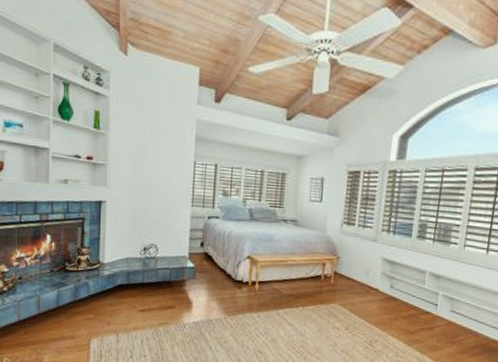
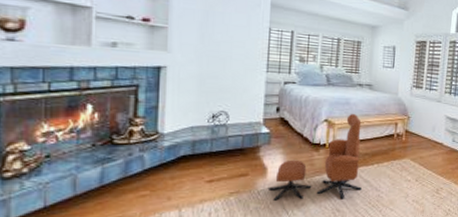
lounge chair: none [194,251,286,341] -> present [269,114,362,201]

